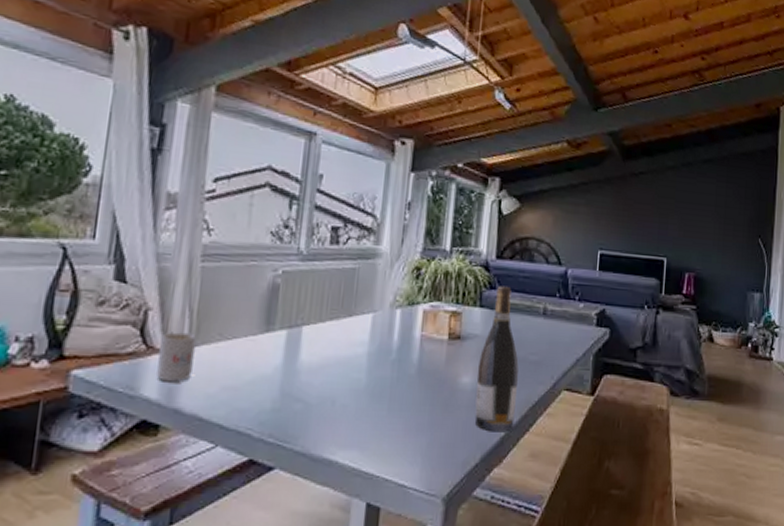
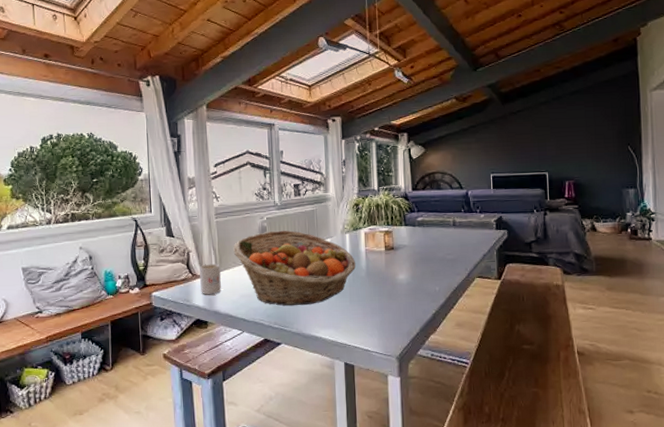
fruit basket: none [221,292,405,411] -> present [233,230,356,306]
wine bottle: present [474,285,519,433] -> none [409,209,441,311]

